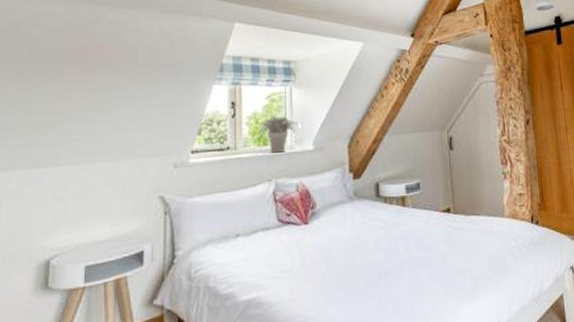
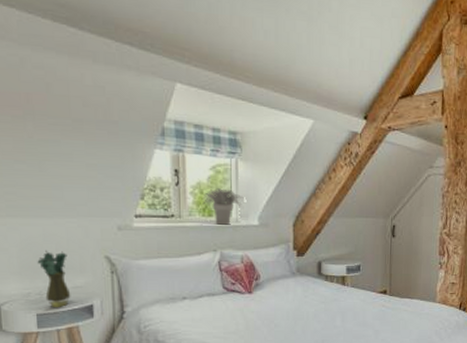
vase: none [92,195,122,258] -> present [37,250,71,308]

